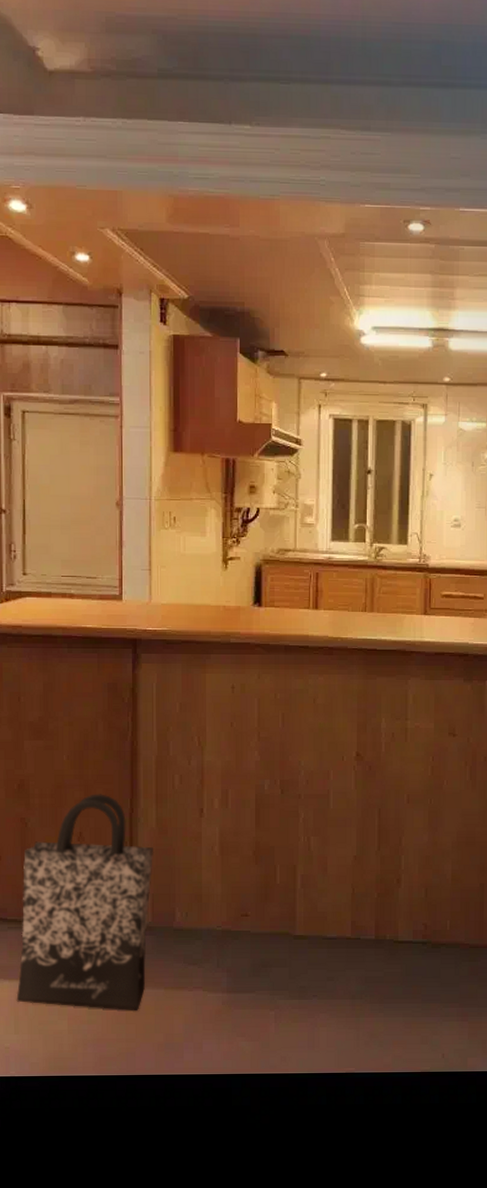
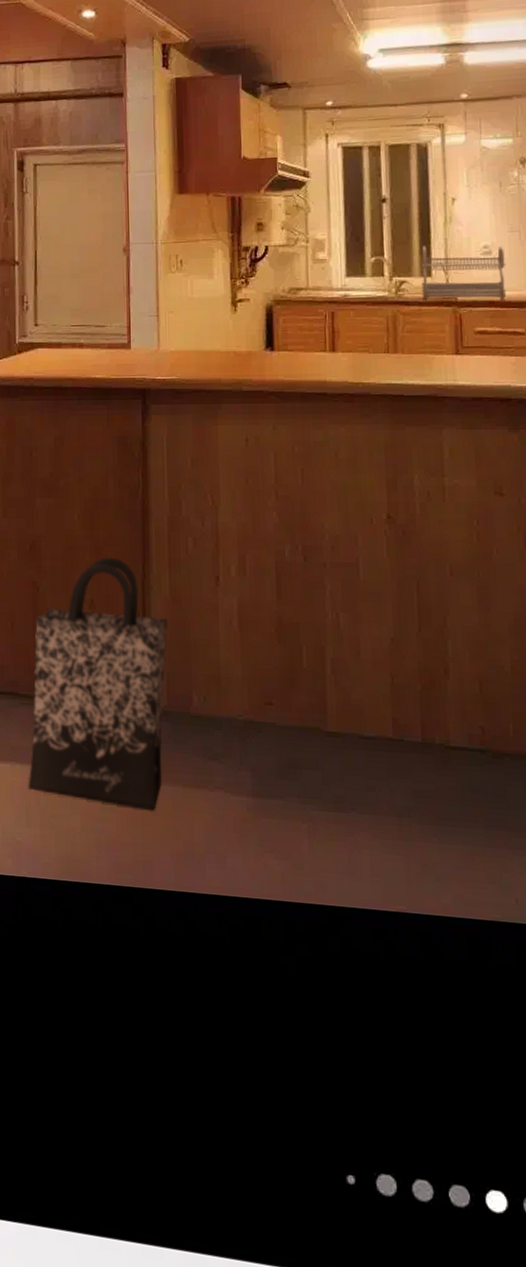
dish rack: none [398,516,473,569] -> present [420,245,507,301]

